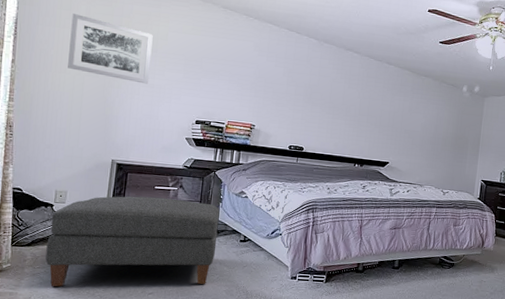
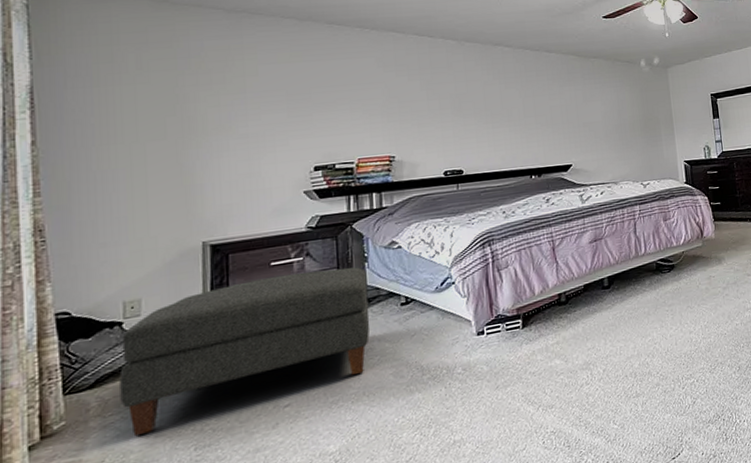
wall art: present [68,14,153,84] -> none [116,65,241,138]

